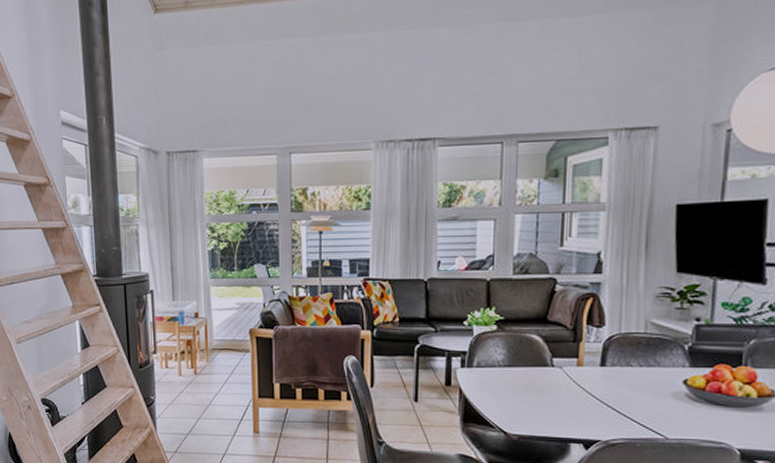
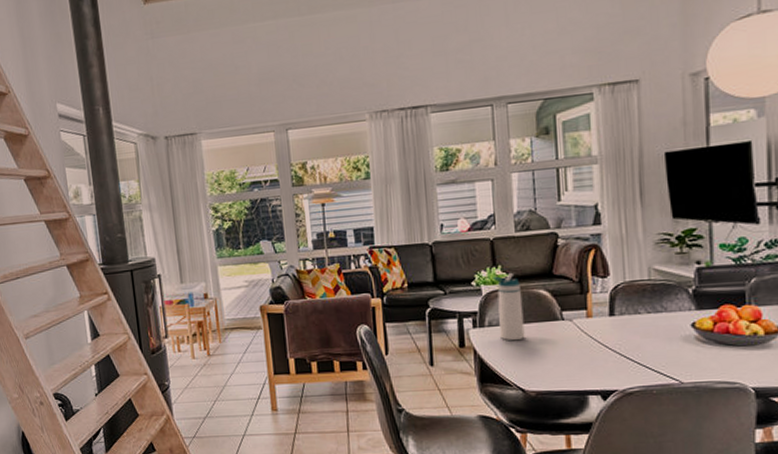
water bottle: none [485,315,514,384] -> present [492,272,525,341]

